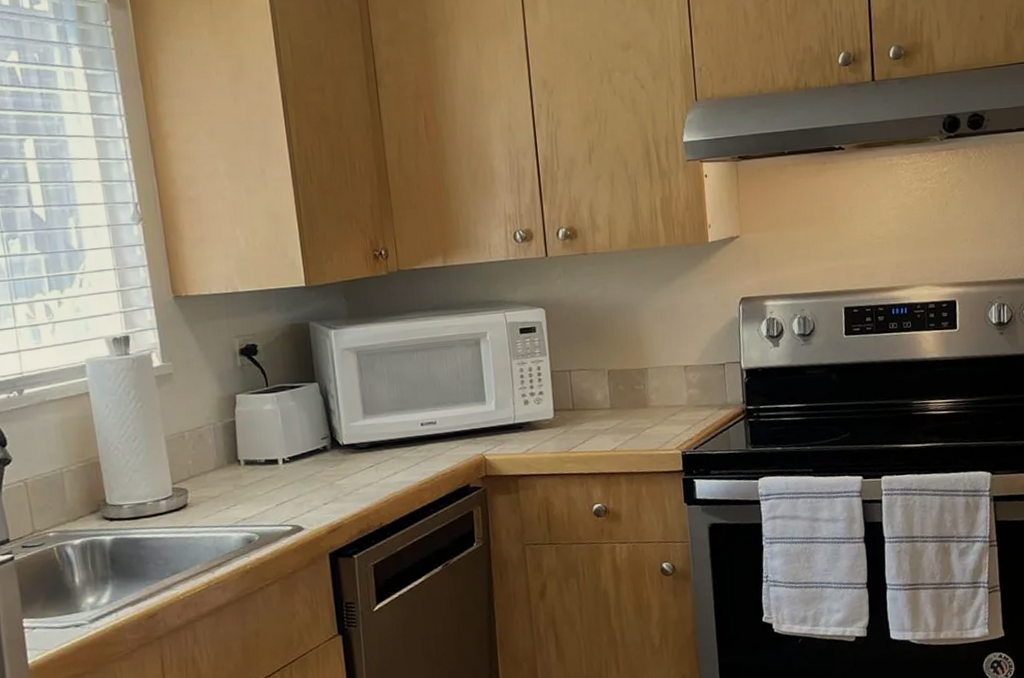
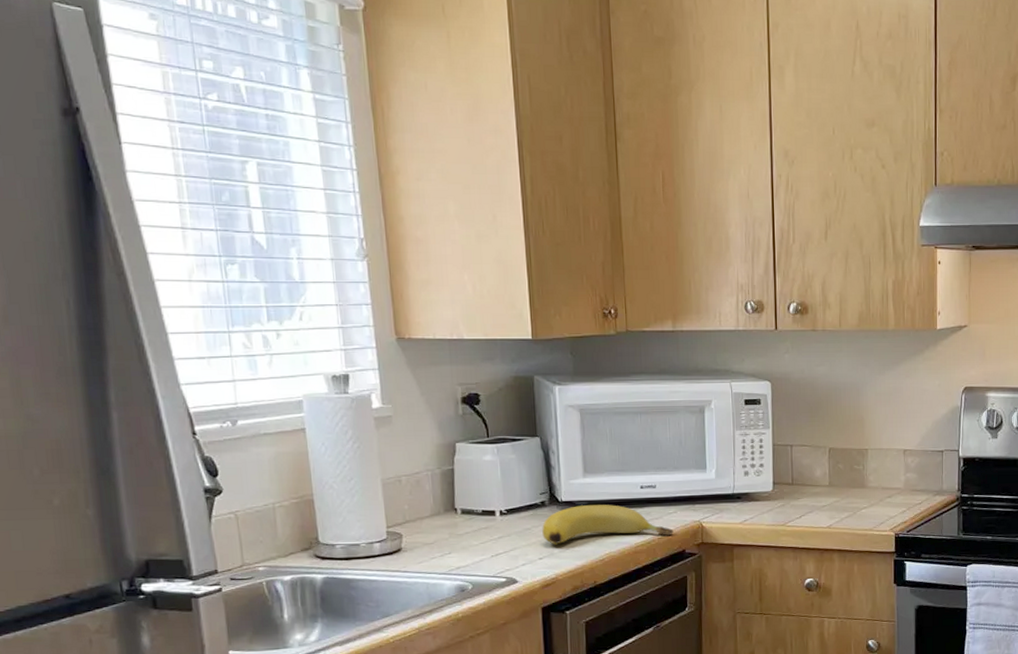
banana: none [325,444,457,489] -> present [542,505,673,545]

